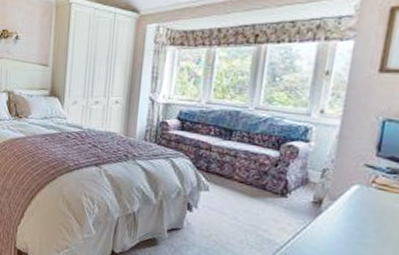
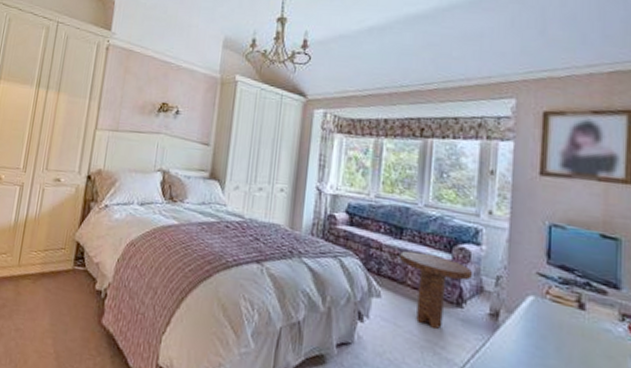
side table: none [228,150,300,215] -> present [400,250,474,329]

